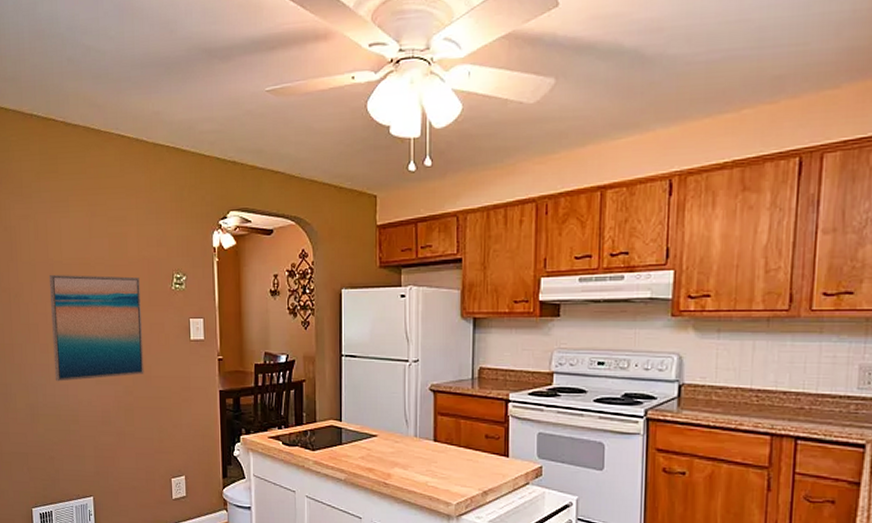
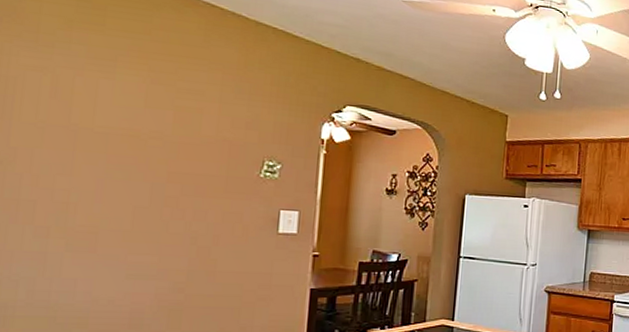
wall art: present [49,275,144,382] -> none [54,143,215,275]

